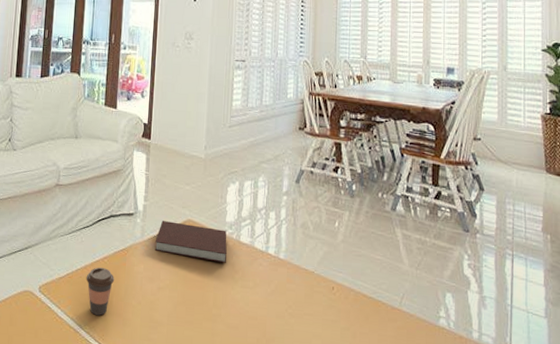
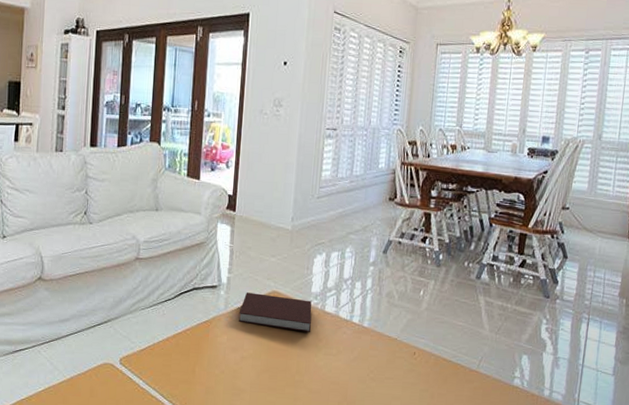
coffee cup: present [86,267,114,316] -> none [168,339,197,385]

